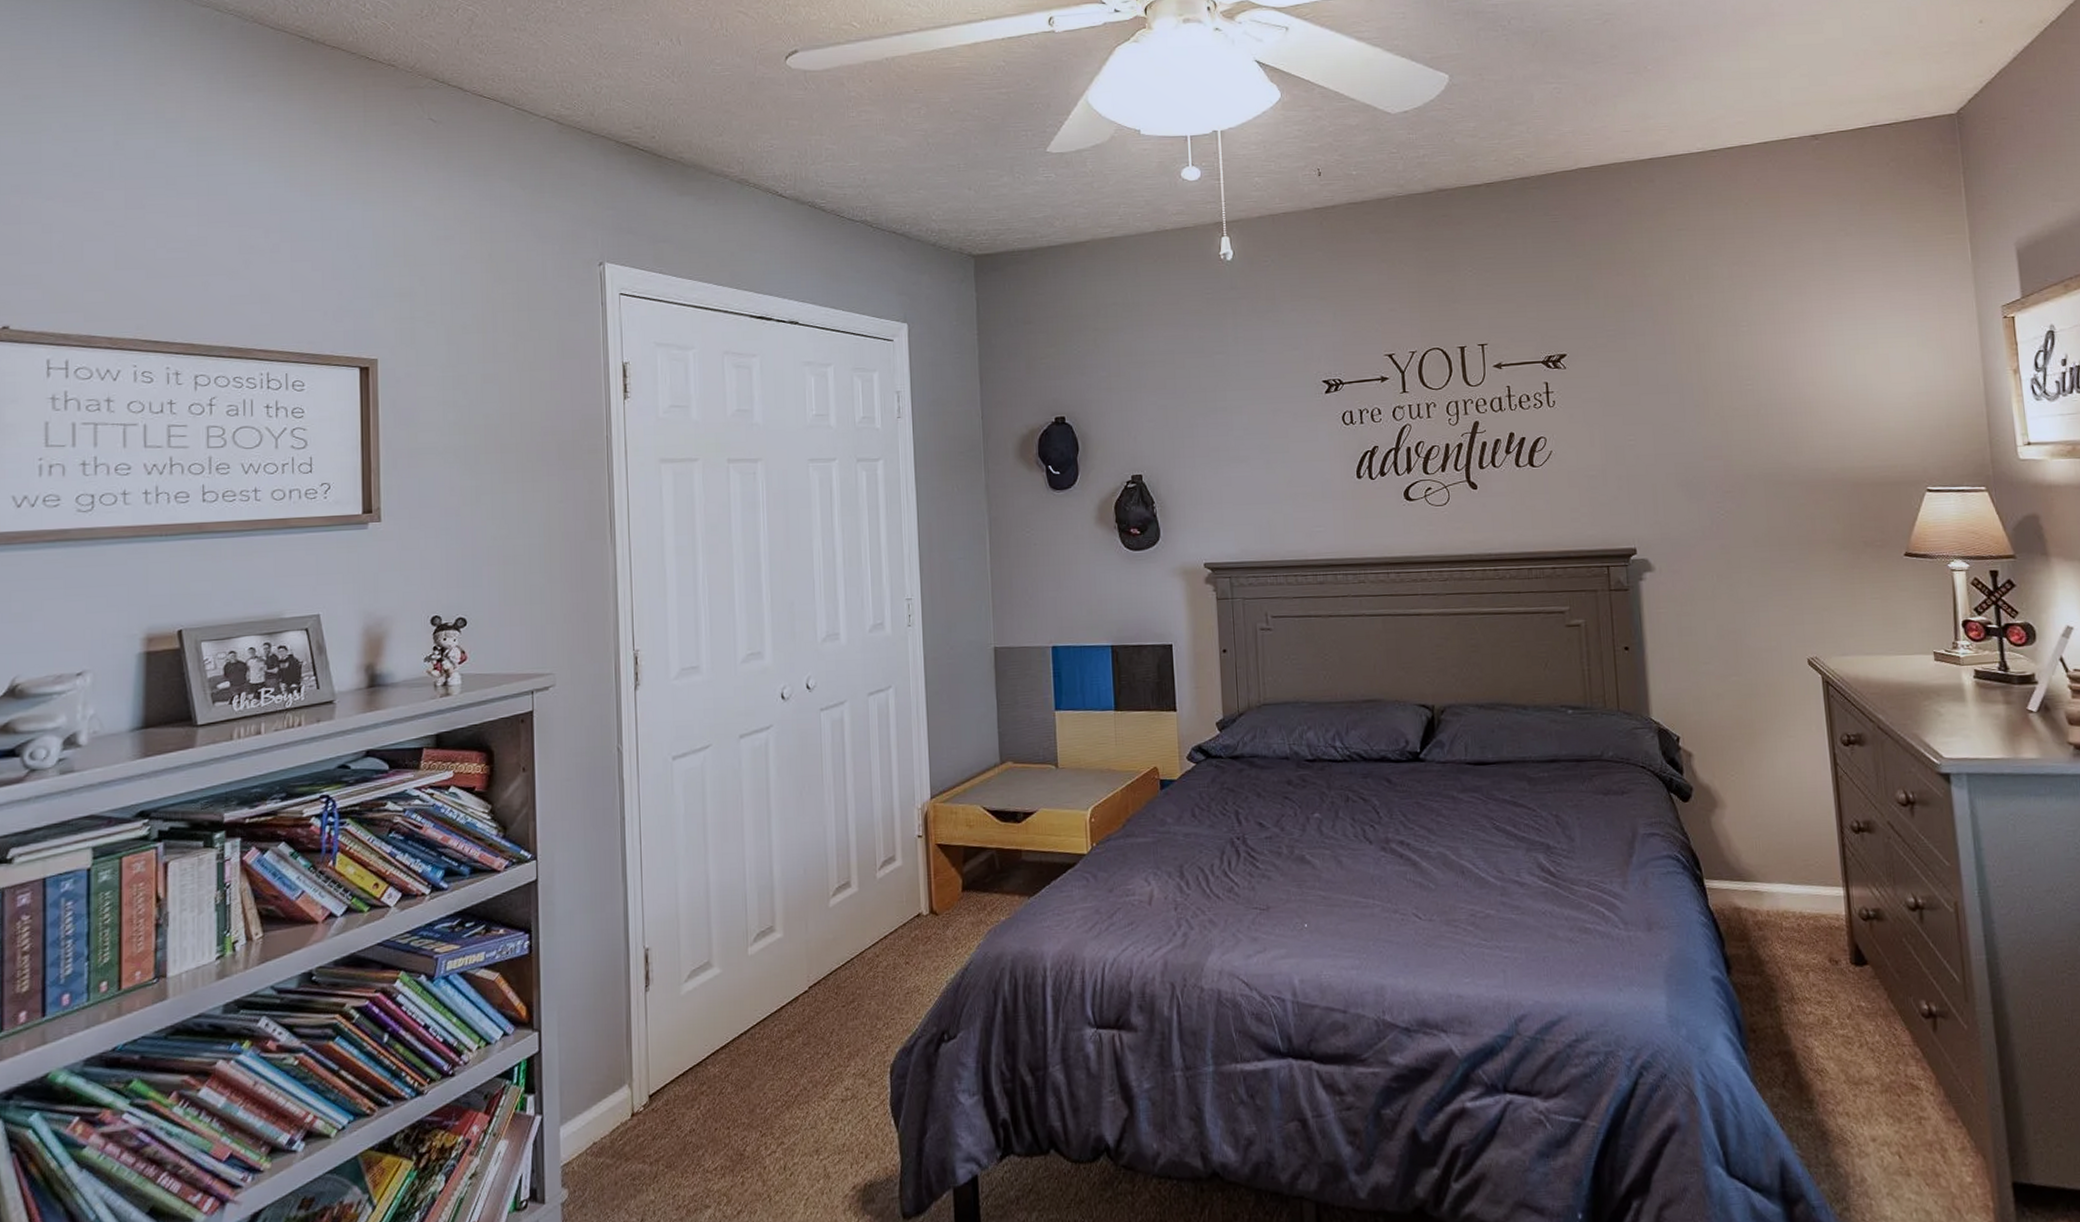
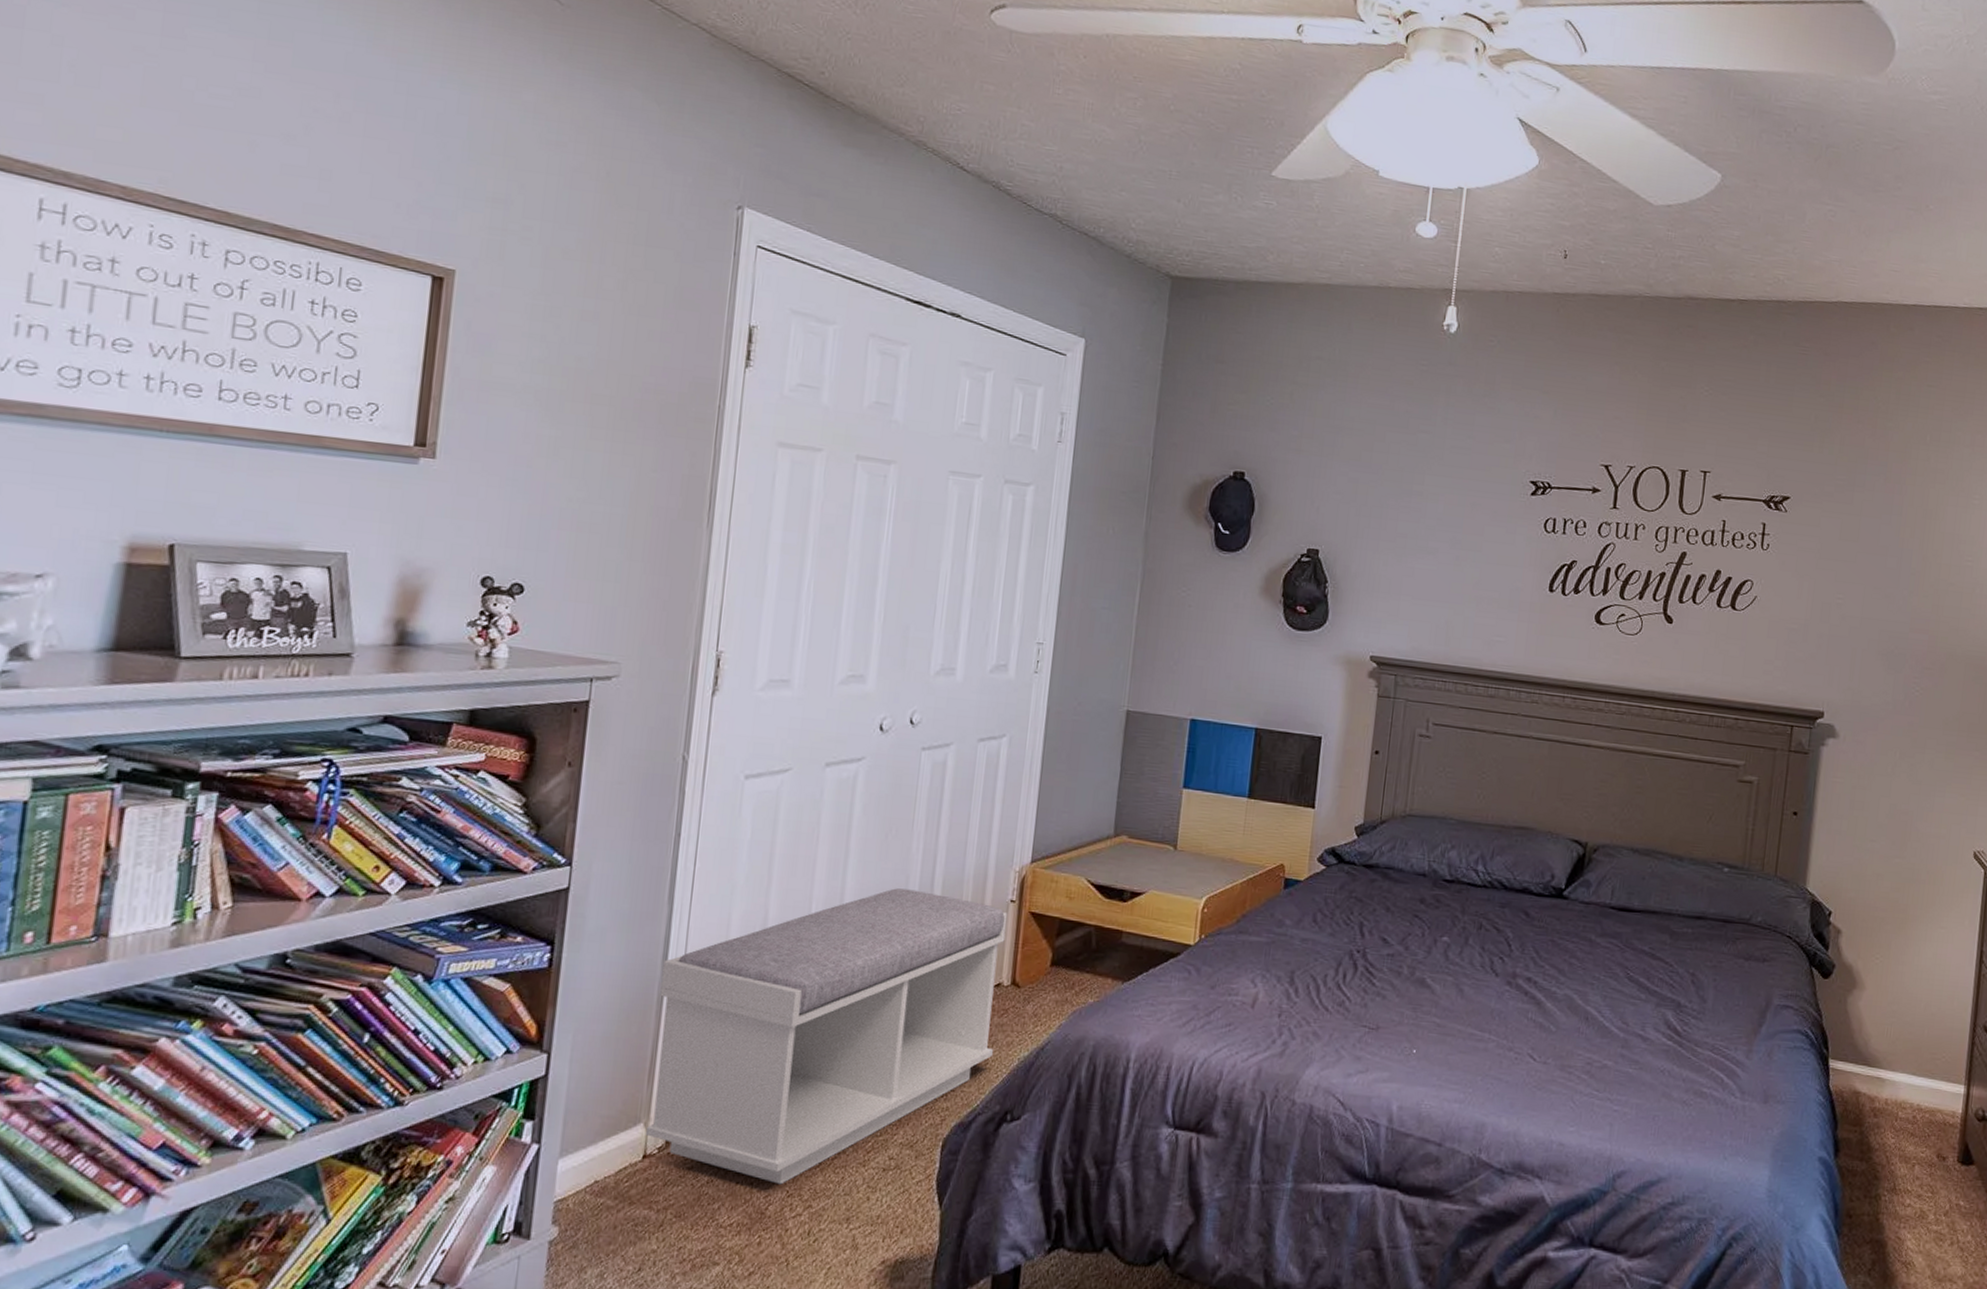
bench: none [626,838,924,1126] -> present [645,888,1008,1185]

